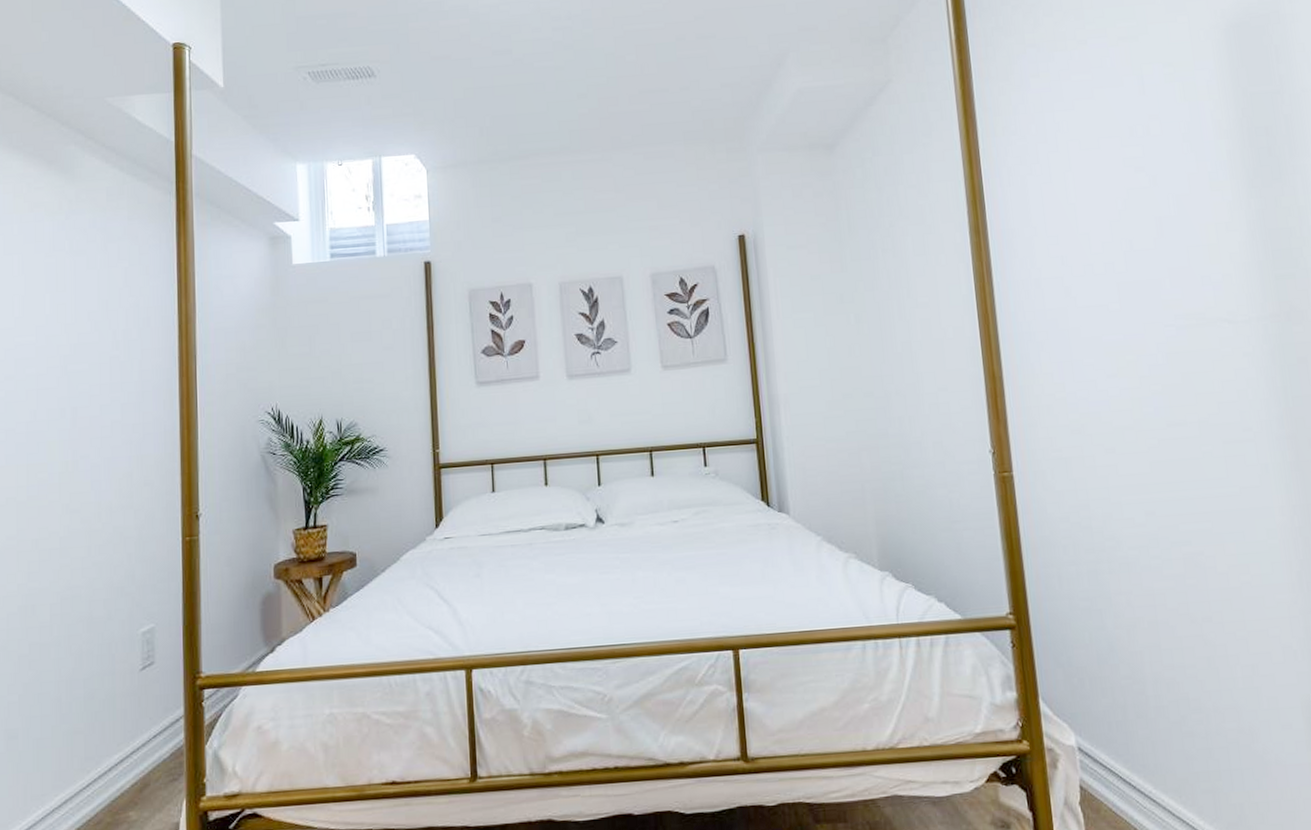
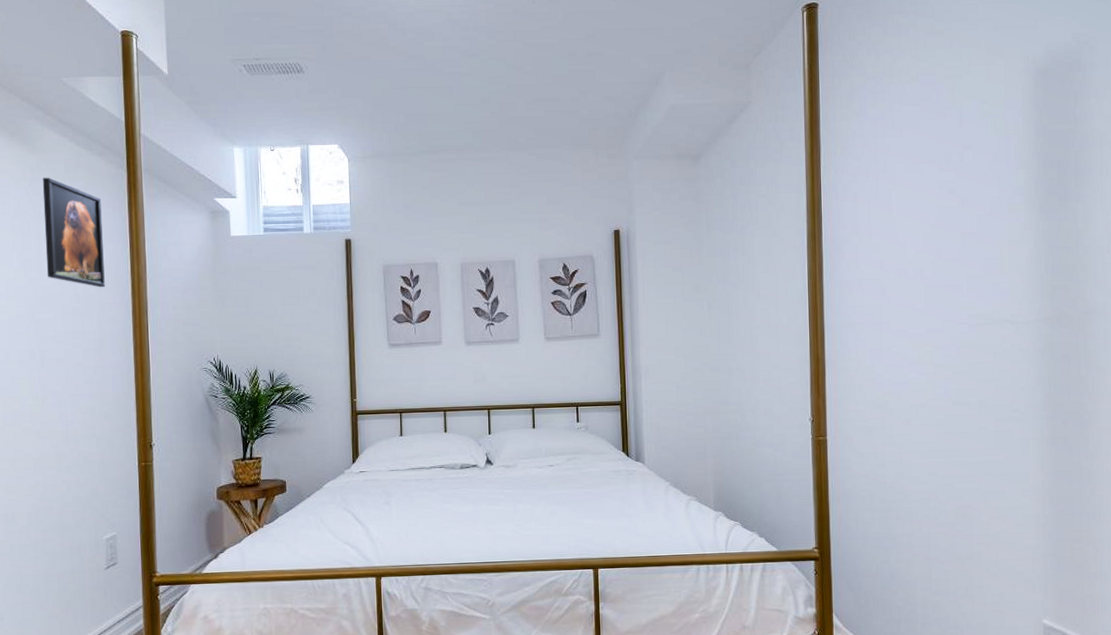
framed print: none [81,208,148,332] -> present [42,177,105,288]

